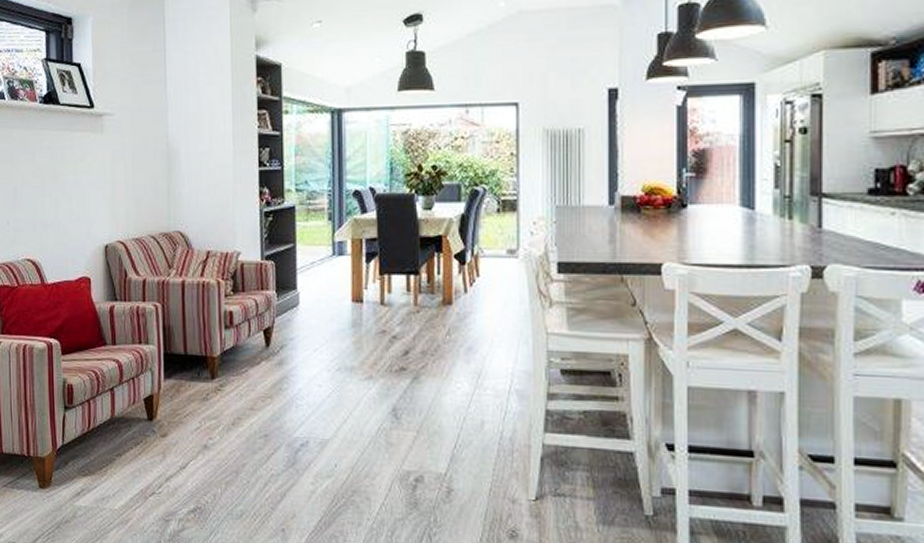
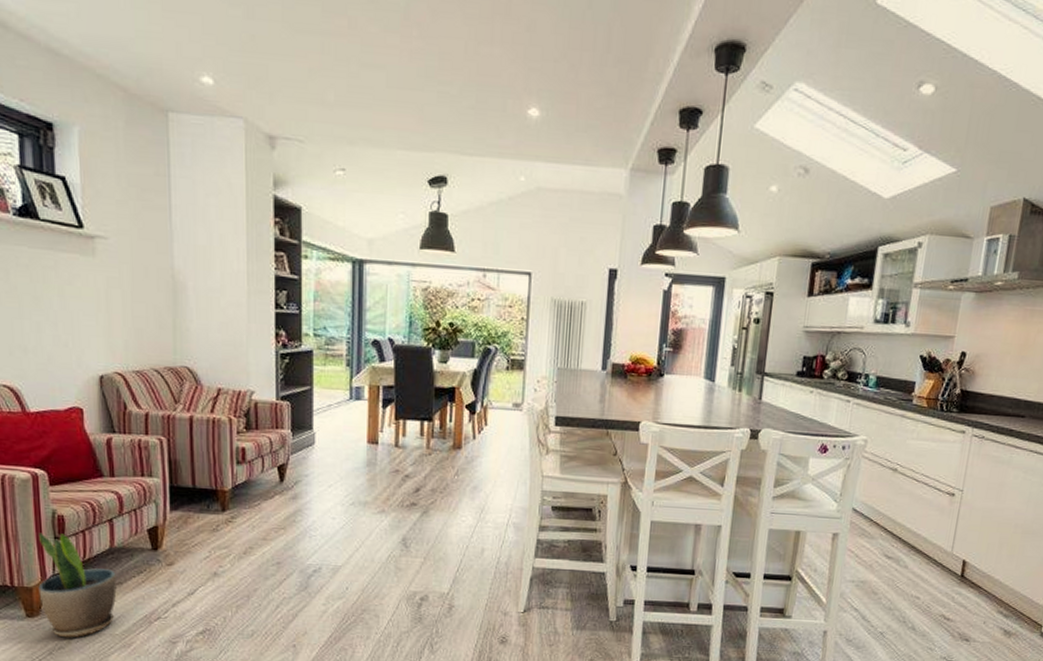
potted plant: none [50,402,116,512] -> present [38,532,117,638]

